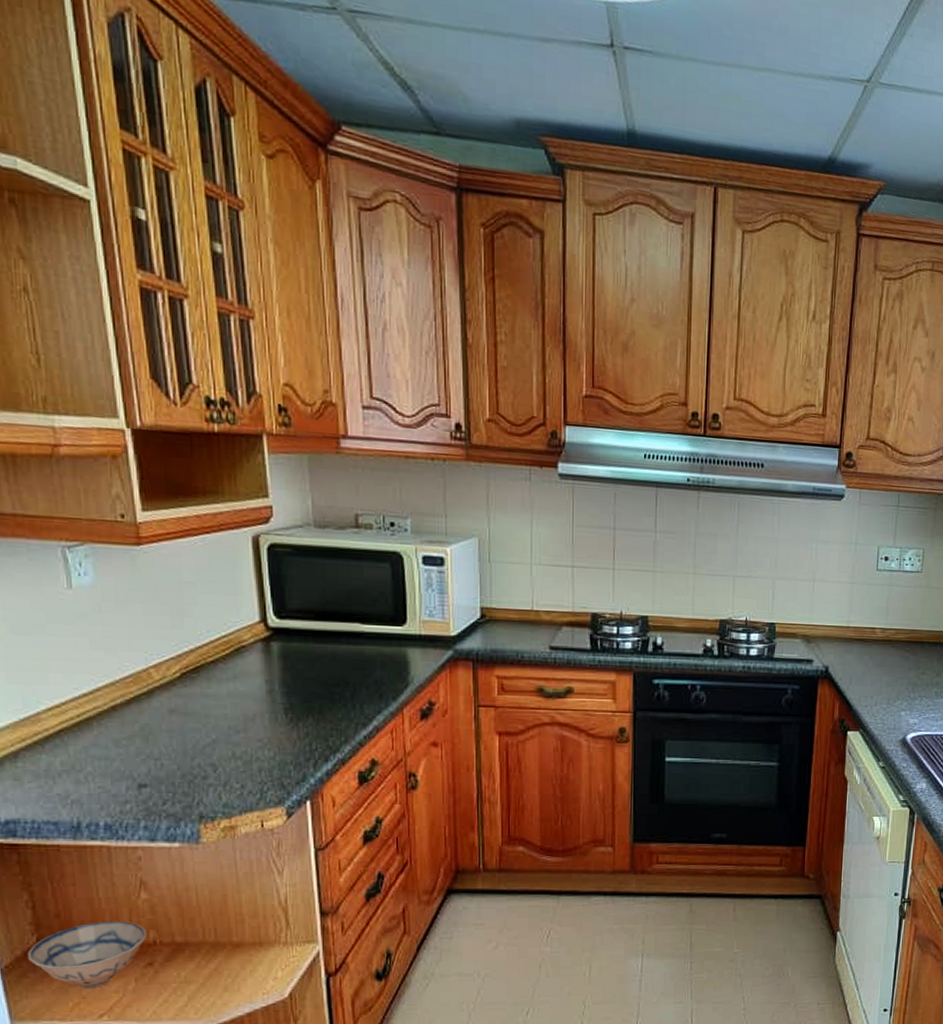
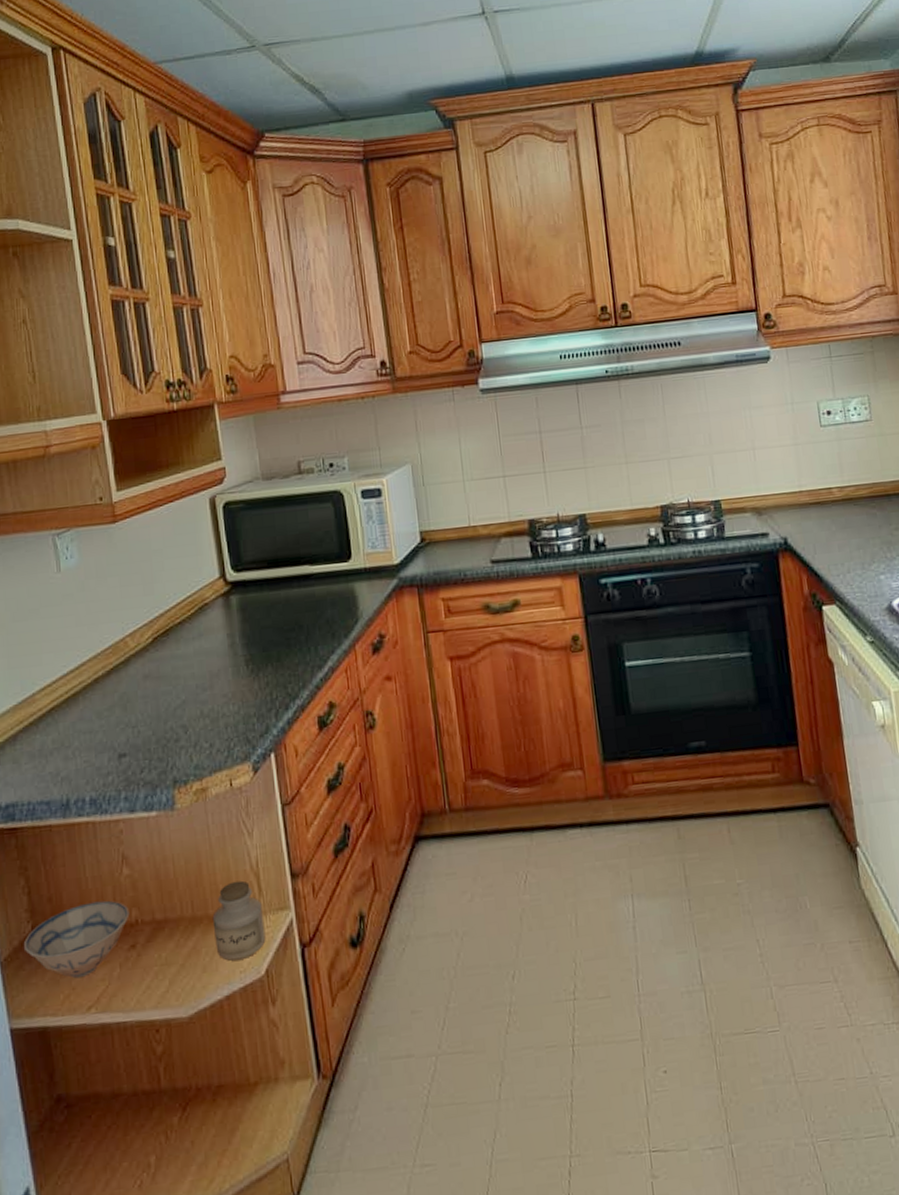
jar: none [236,914,291,983] -> present [212,880,266,961]

